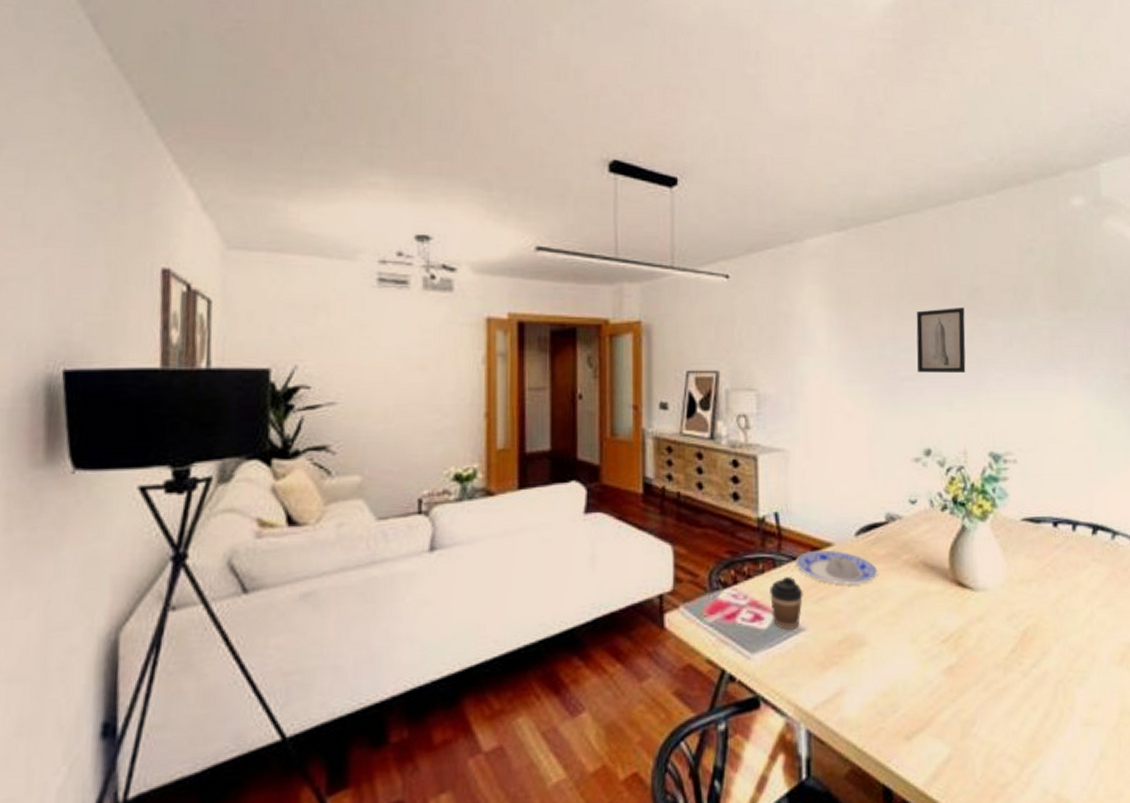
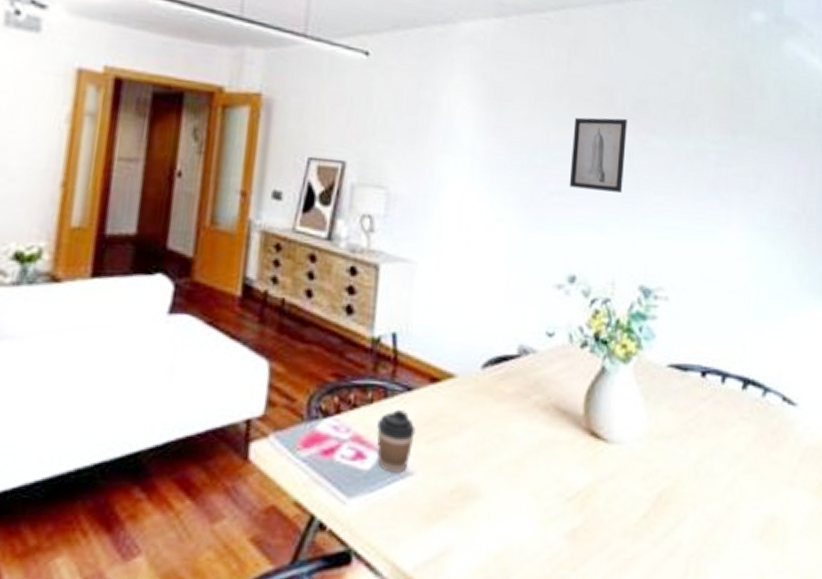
plate: present [795,549,878,585] -> none [410,381,504,425]

